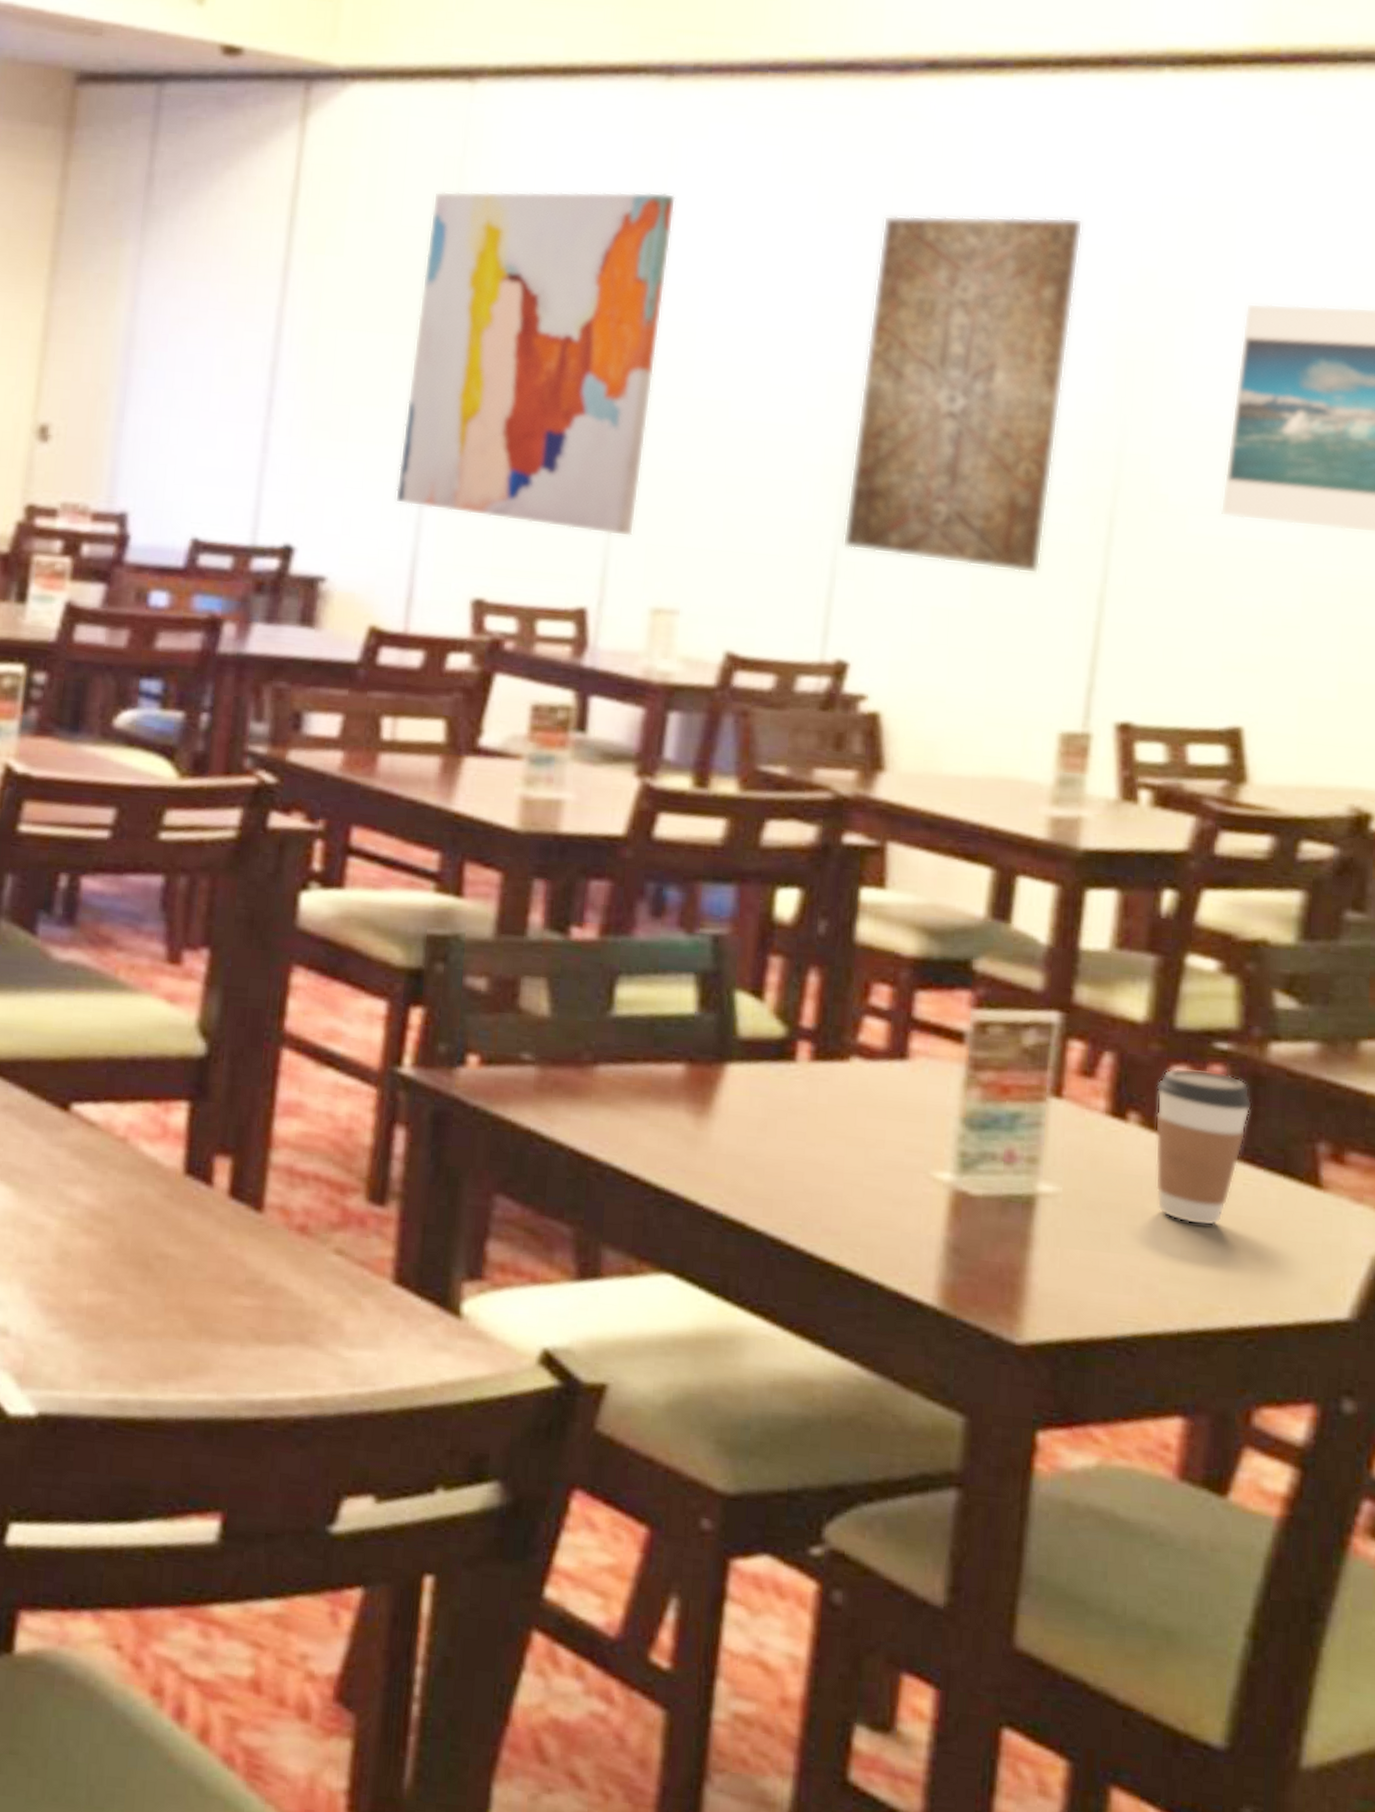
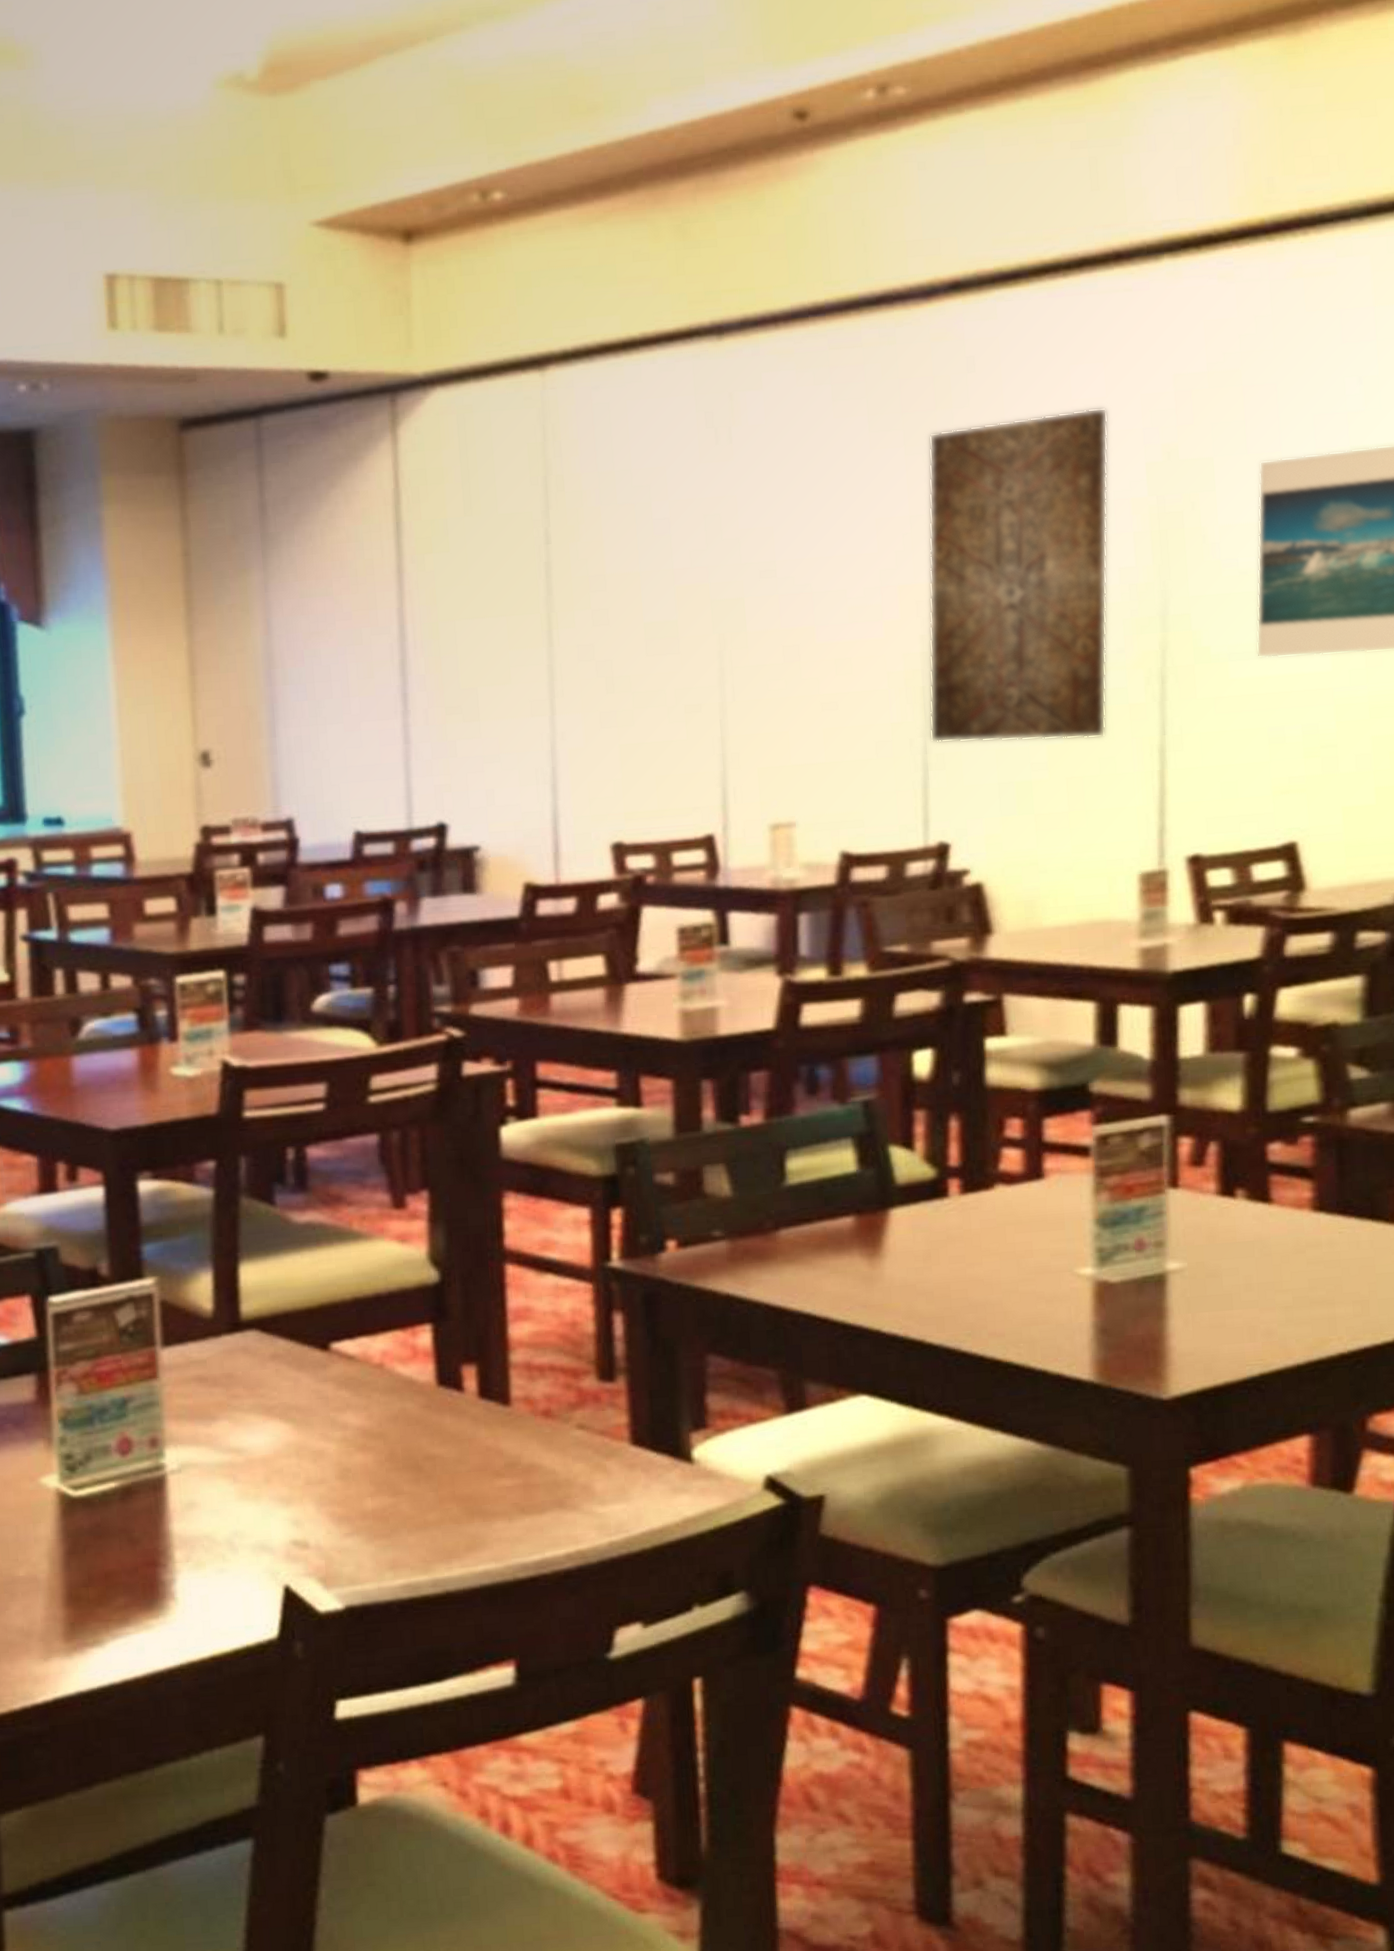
wall art: present [395,191,676,537] -> none [522,444,746,770]
coffee cup: present [1155,1067,1252,1226] -> none [1257,1141,1339,1274]

